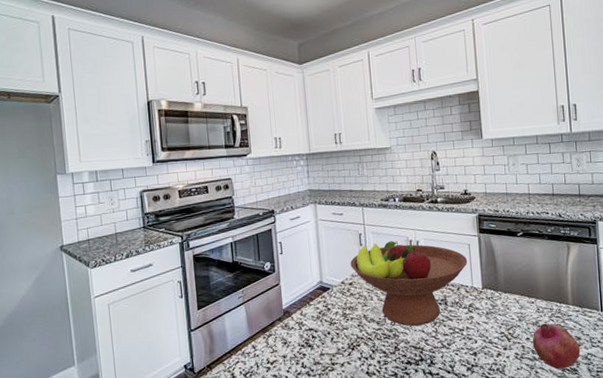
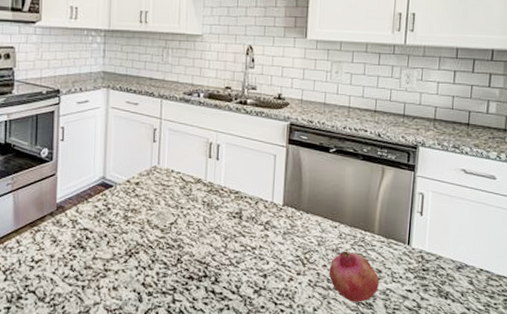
fruit bowl: present [350,240,468,326] -> none [139,141,271,238]

